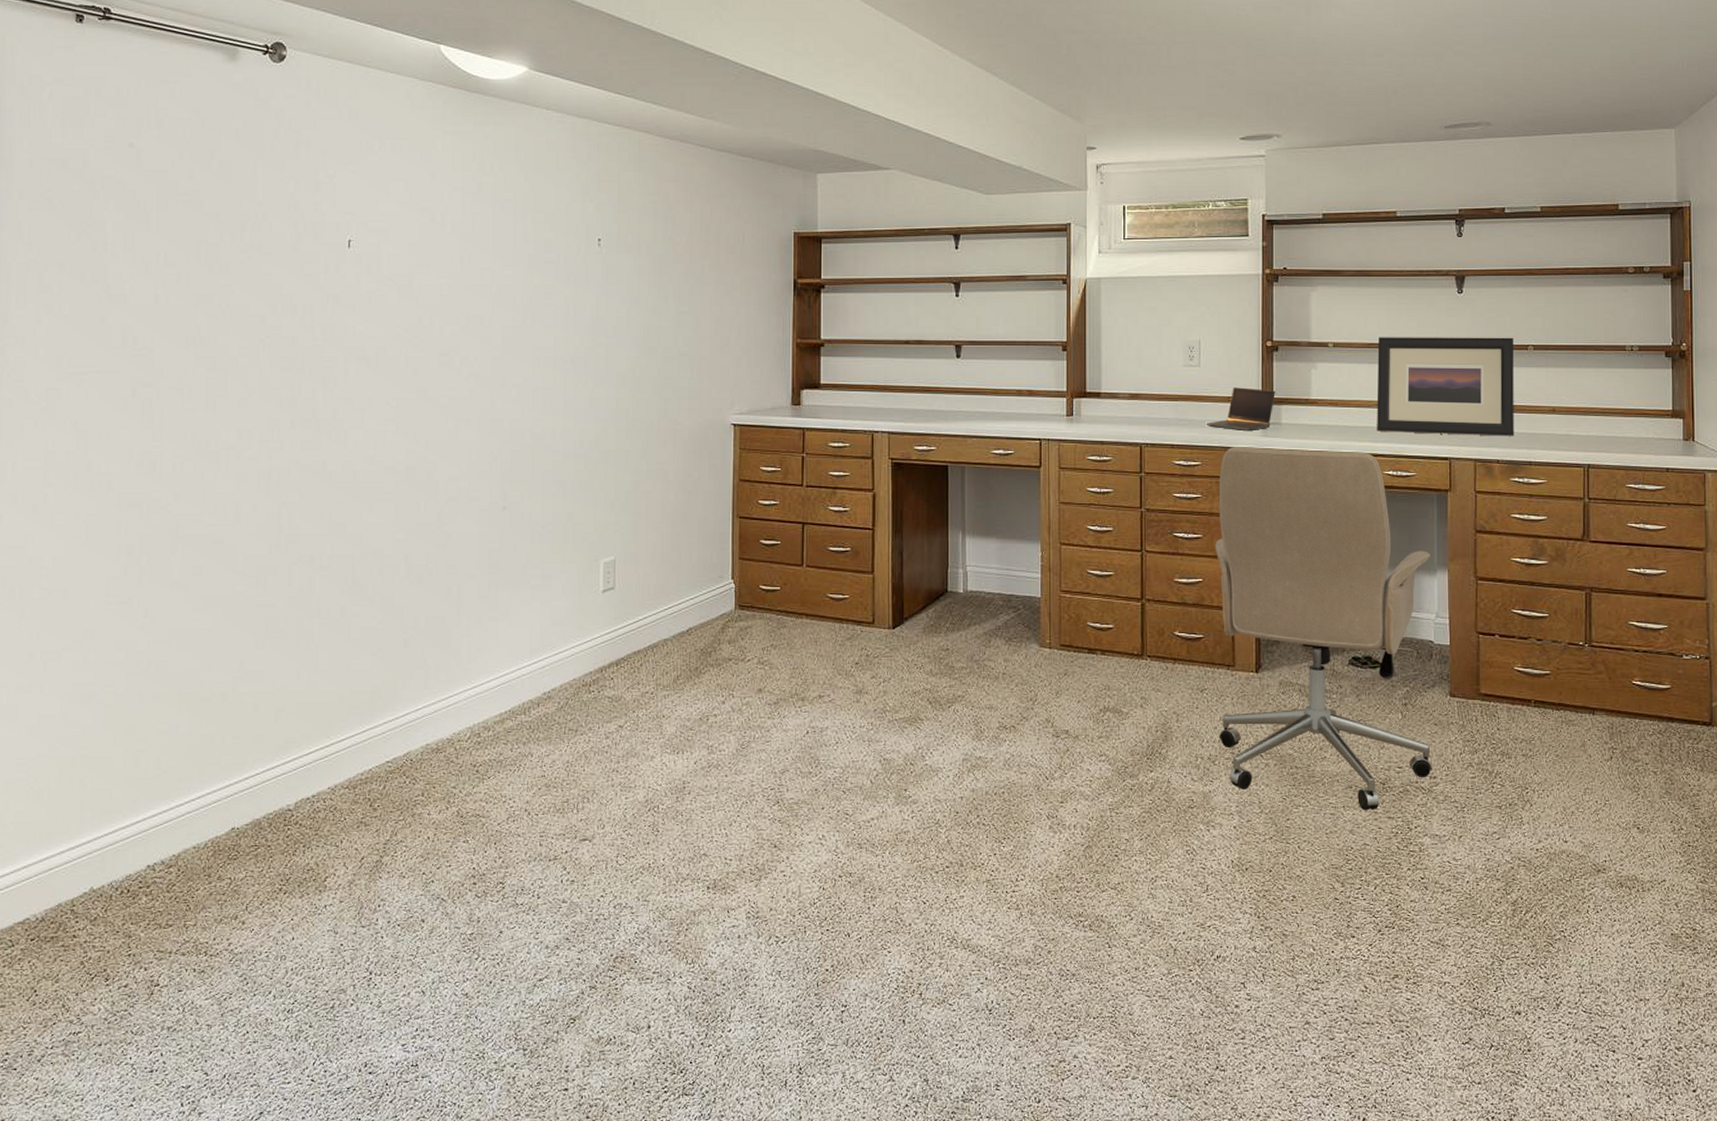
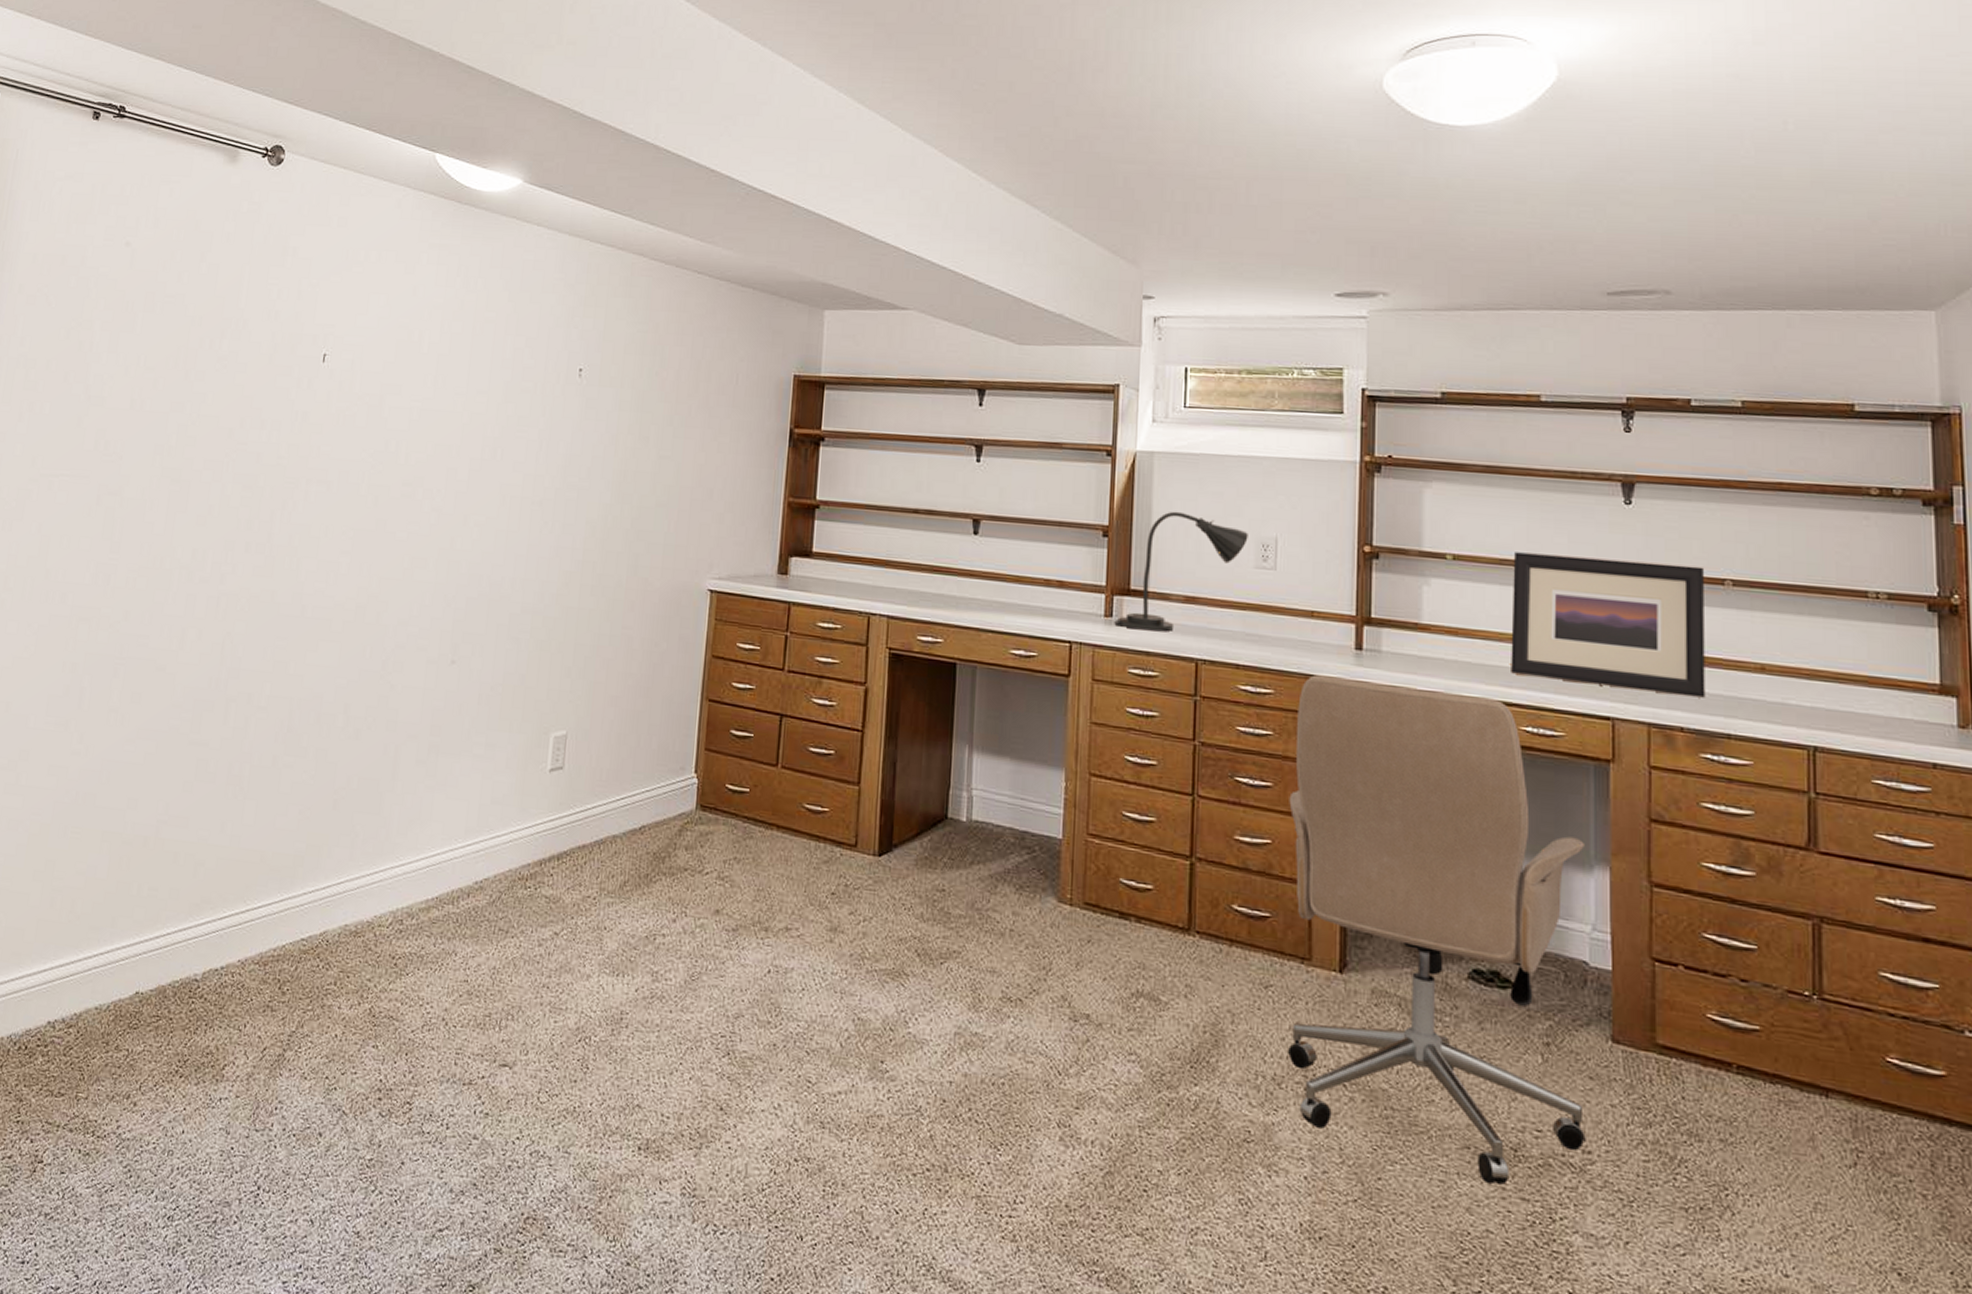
desk lamp: none [1074,325,1178,424] -> present [1114,511,1248,632]
laptop computer: present [1206,387,1276,432] -> none [1281,600,1374,658]

